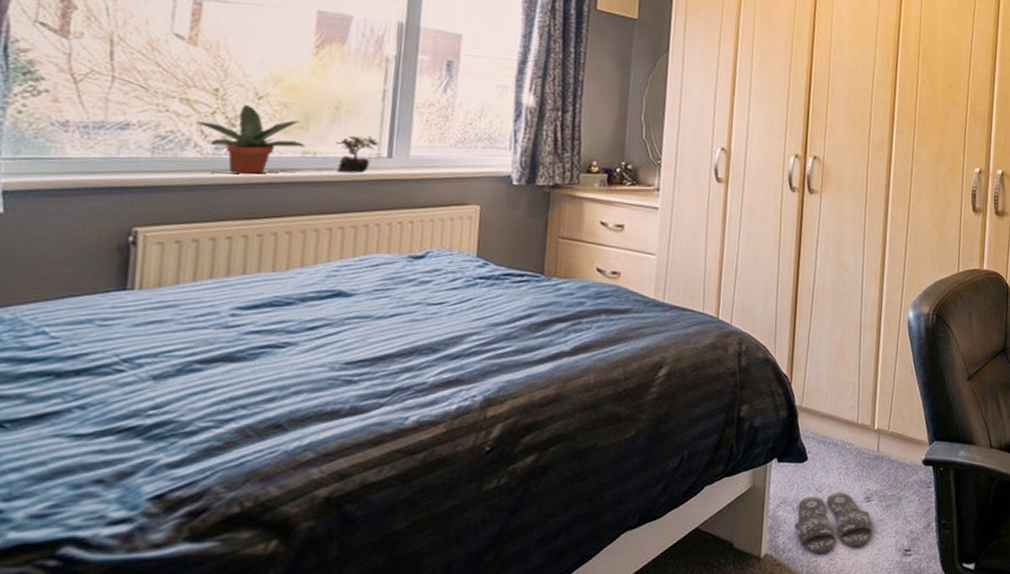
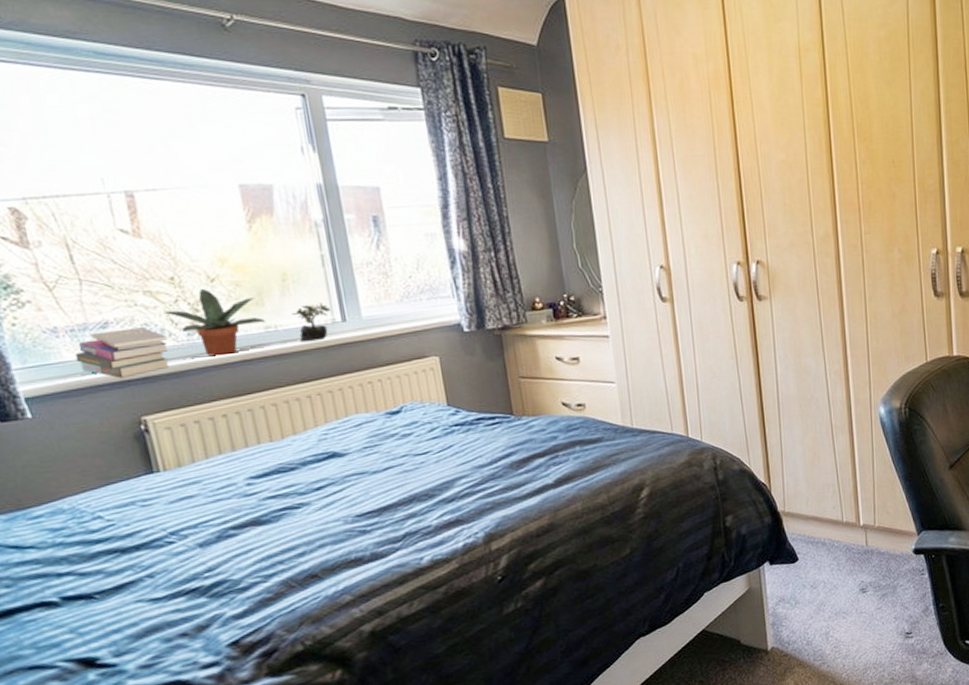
books: none [79,132,192,184] -> present [75,327,169,379]
slippers: present [794,492,873,554] -> none [795,586,872,643]

